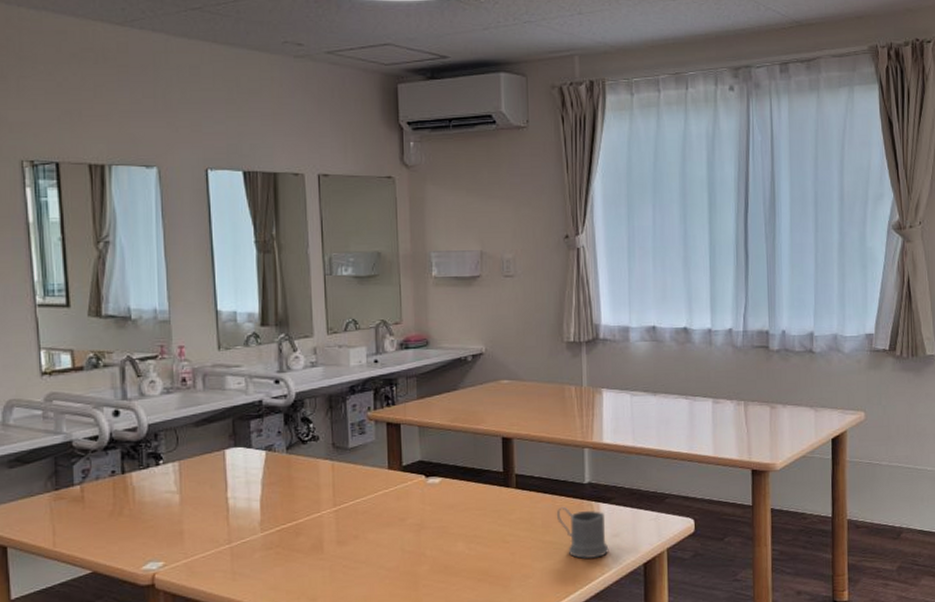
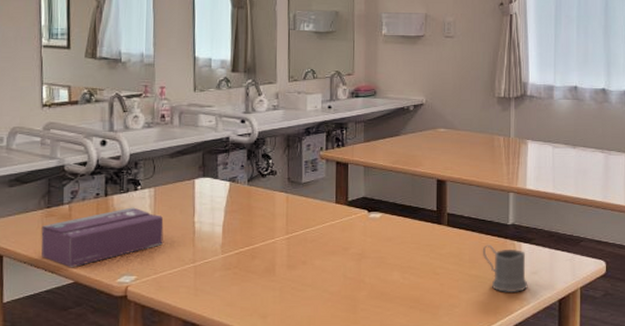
tissue box: none [50,484,193,556] -> present [41,207,164,267]

